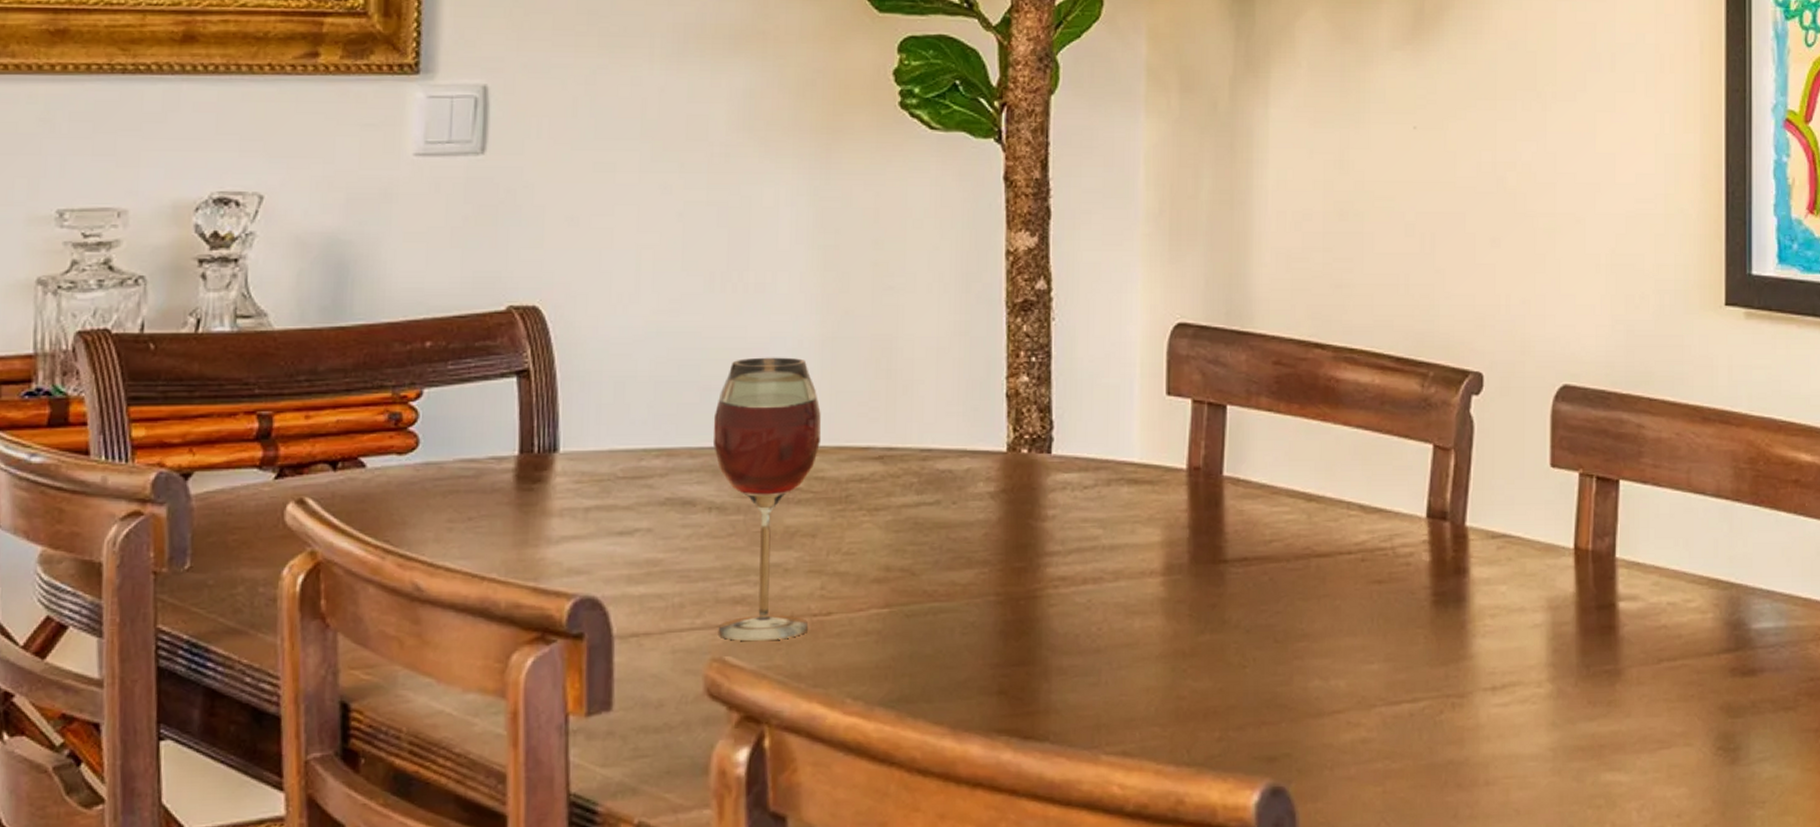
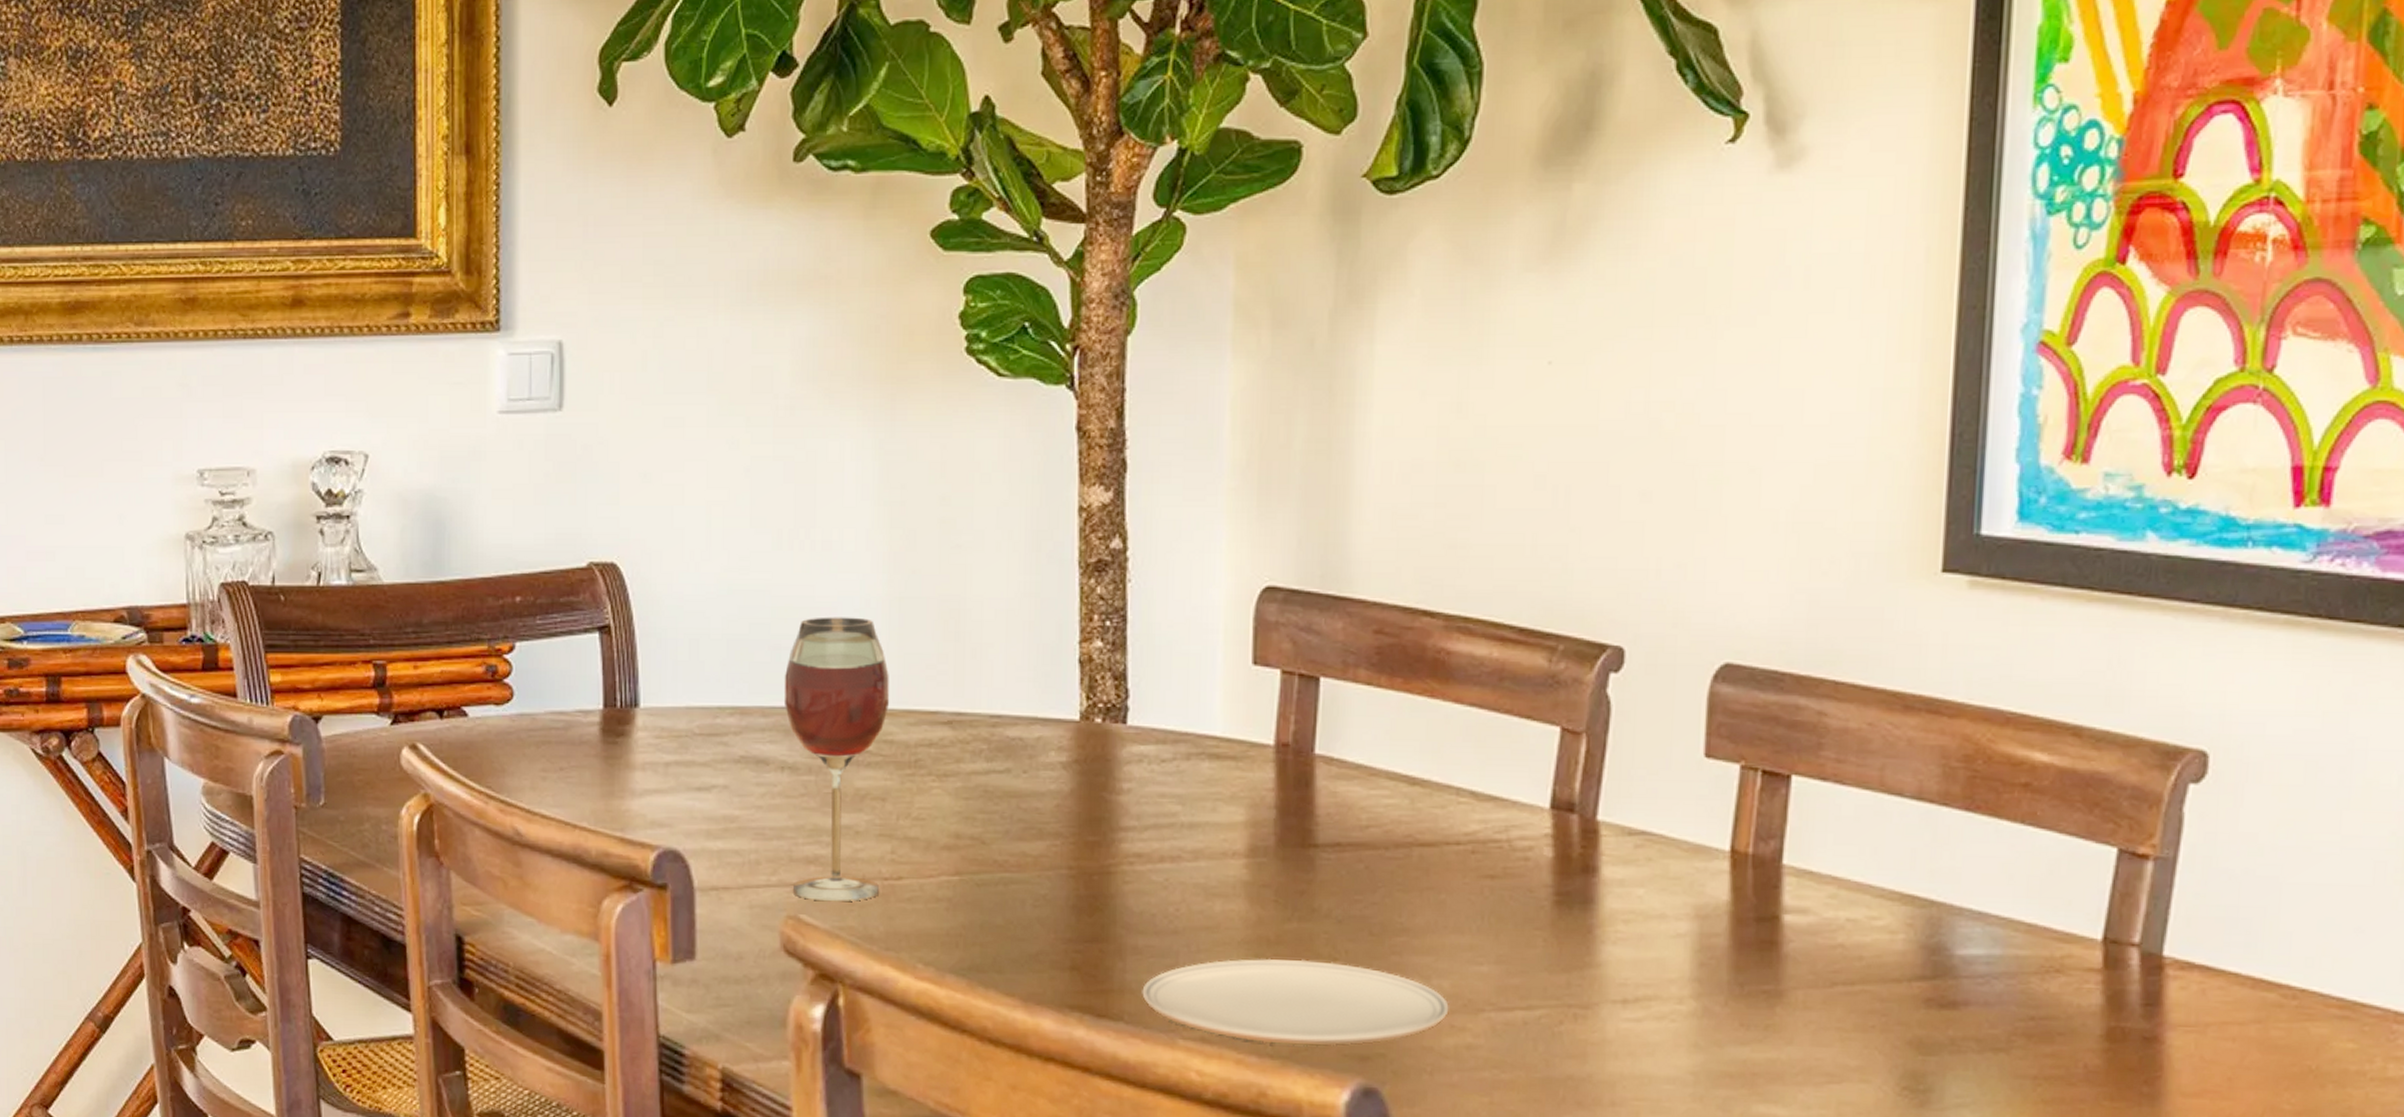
plate: none [1066,669,1346,752] -> present [1142,958,1449,1046]

